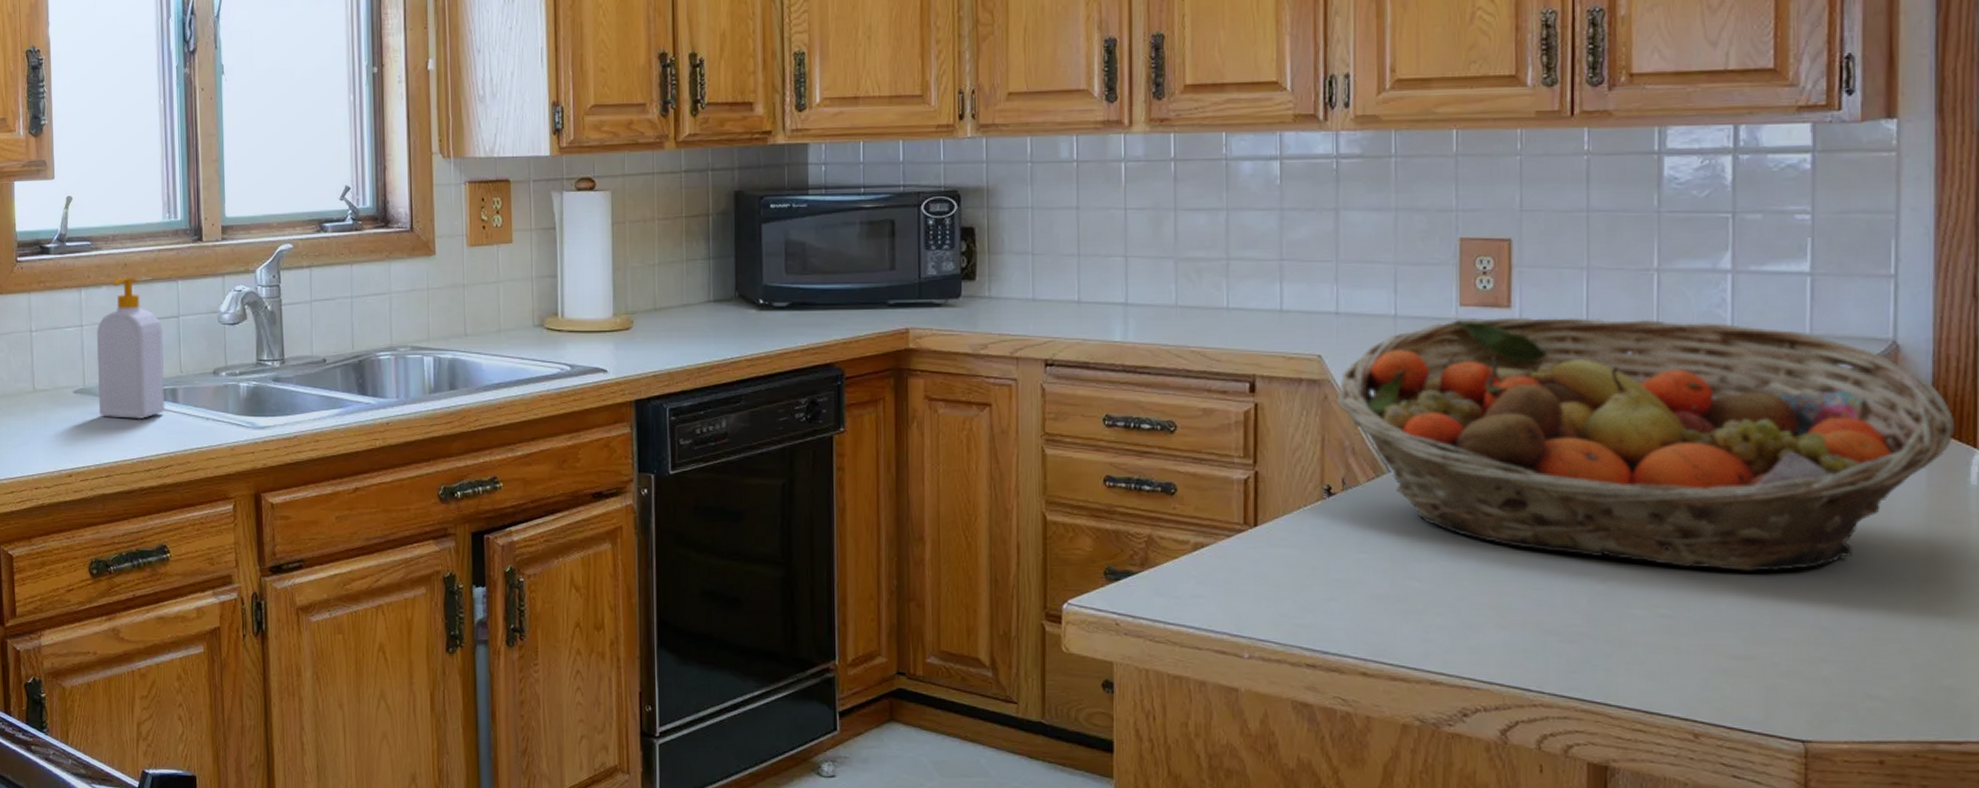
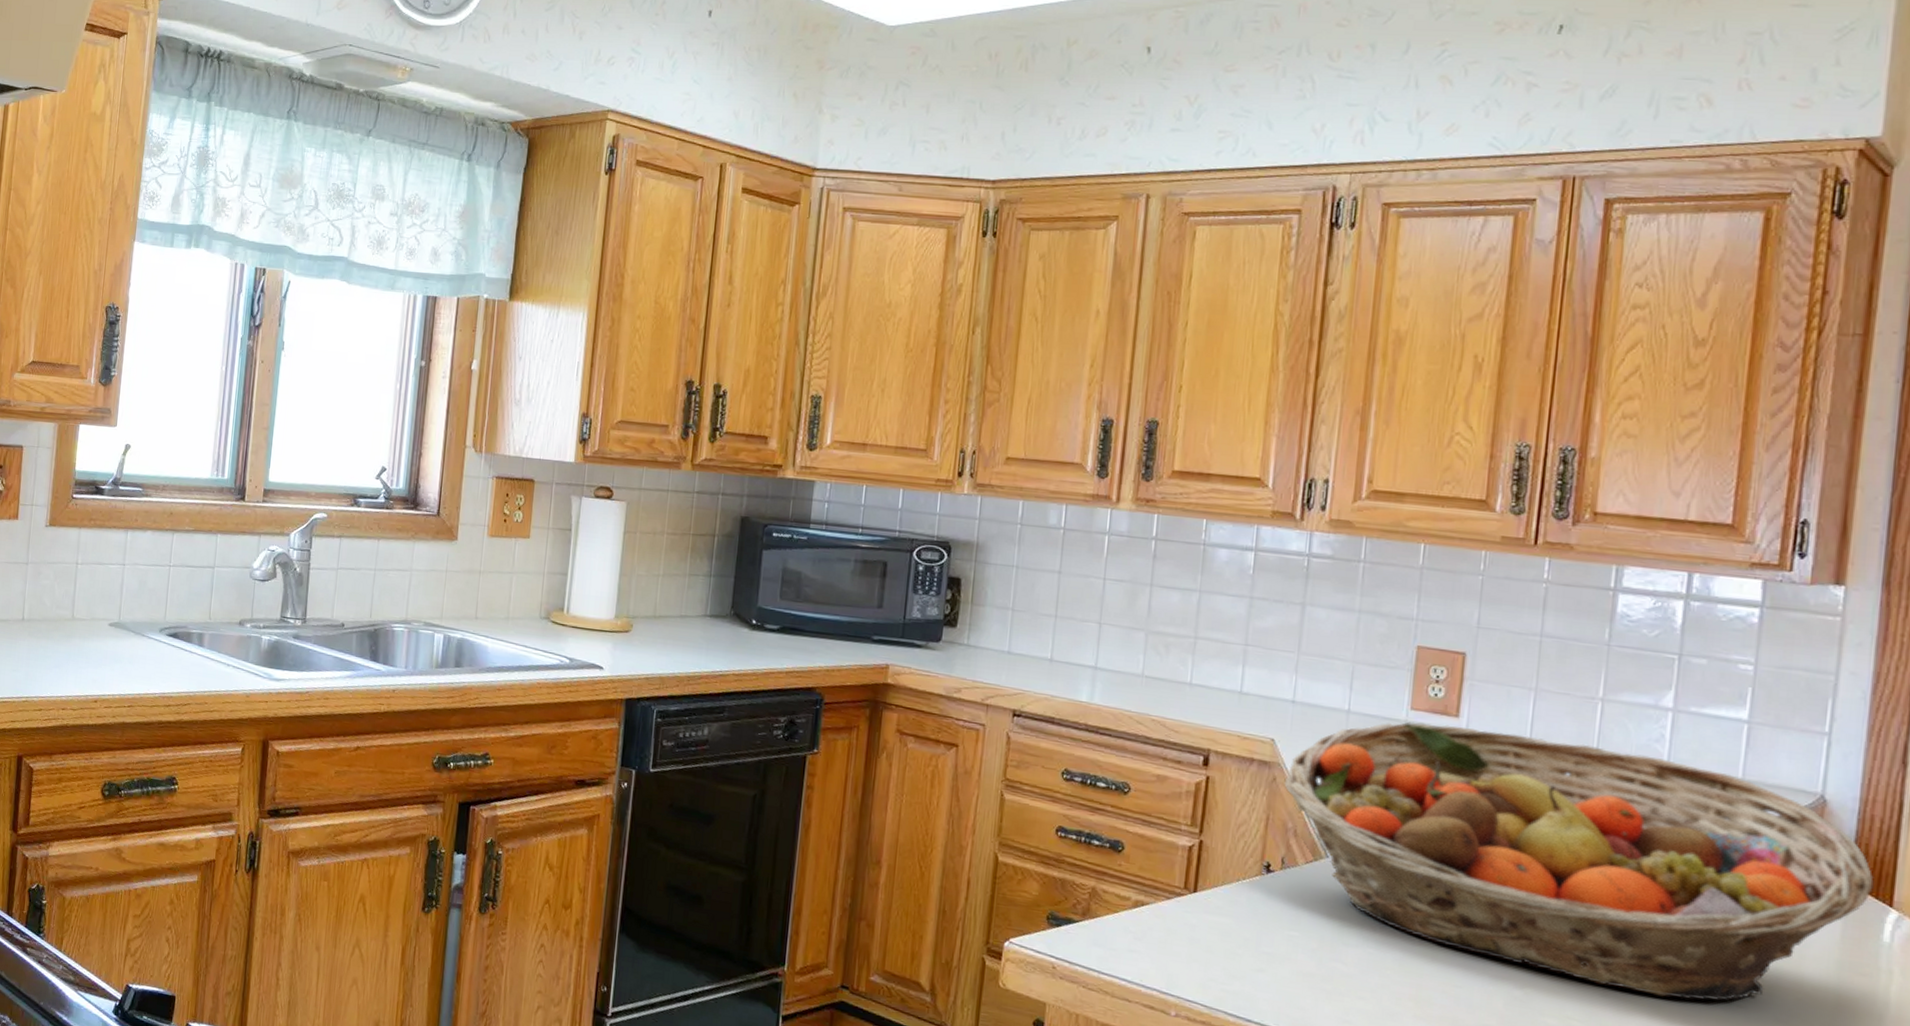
soap bottle: present [96,277,166,420] -> none [130,524,198,658]

